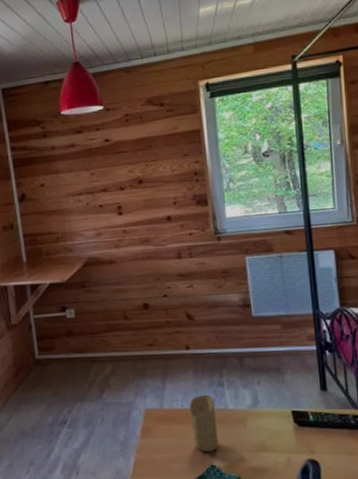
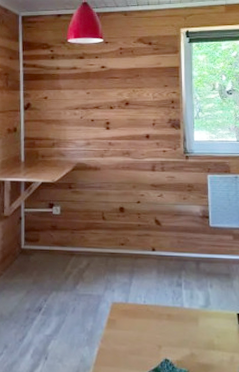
candle: present [189,394,219,452] -> none [150,292,173,346]

